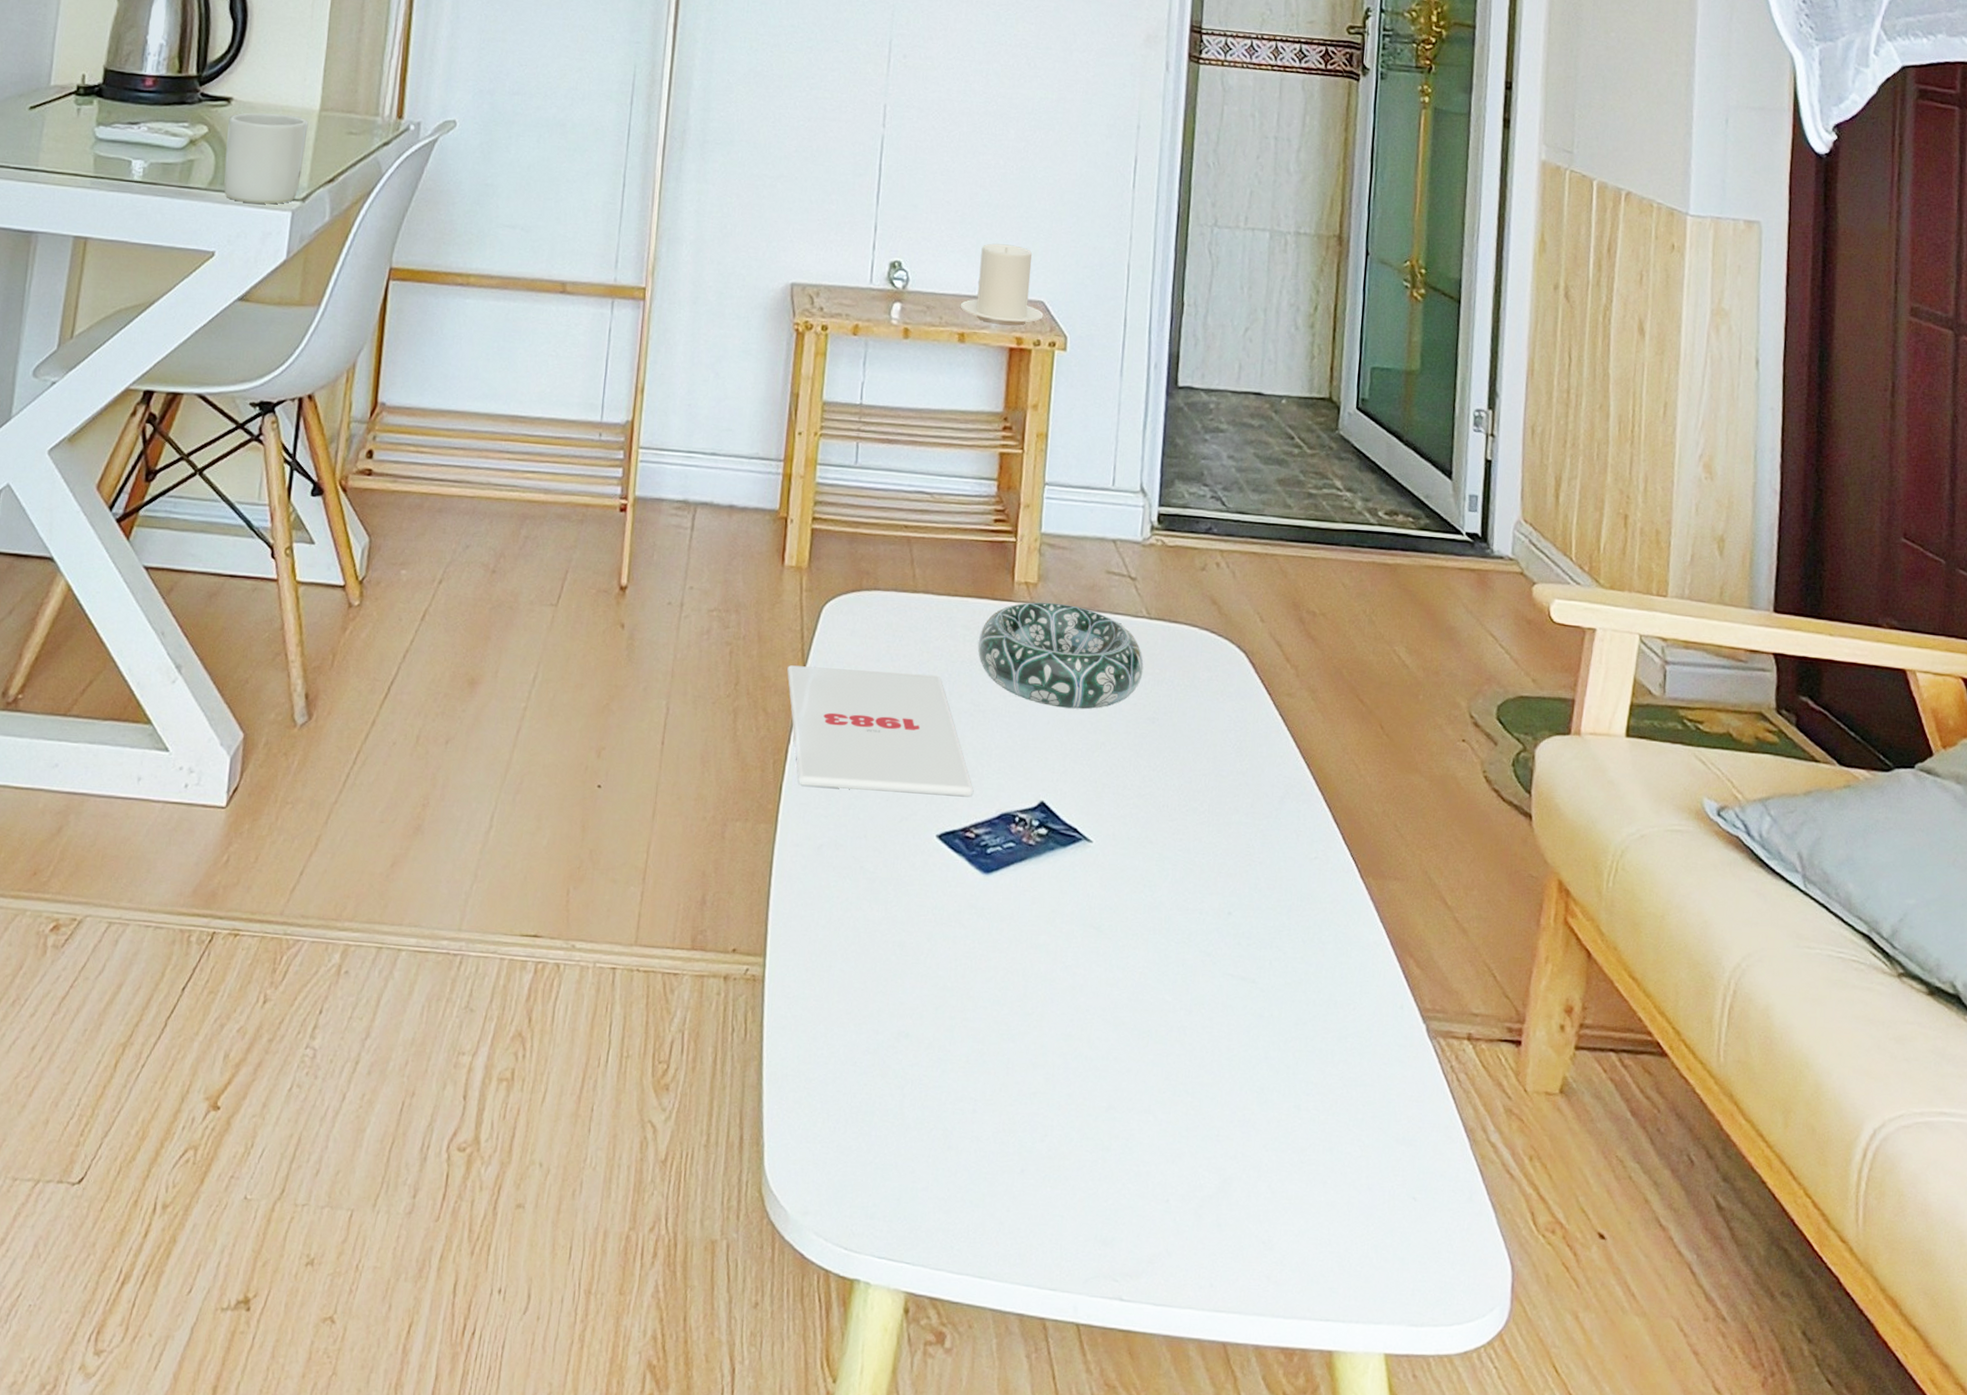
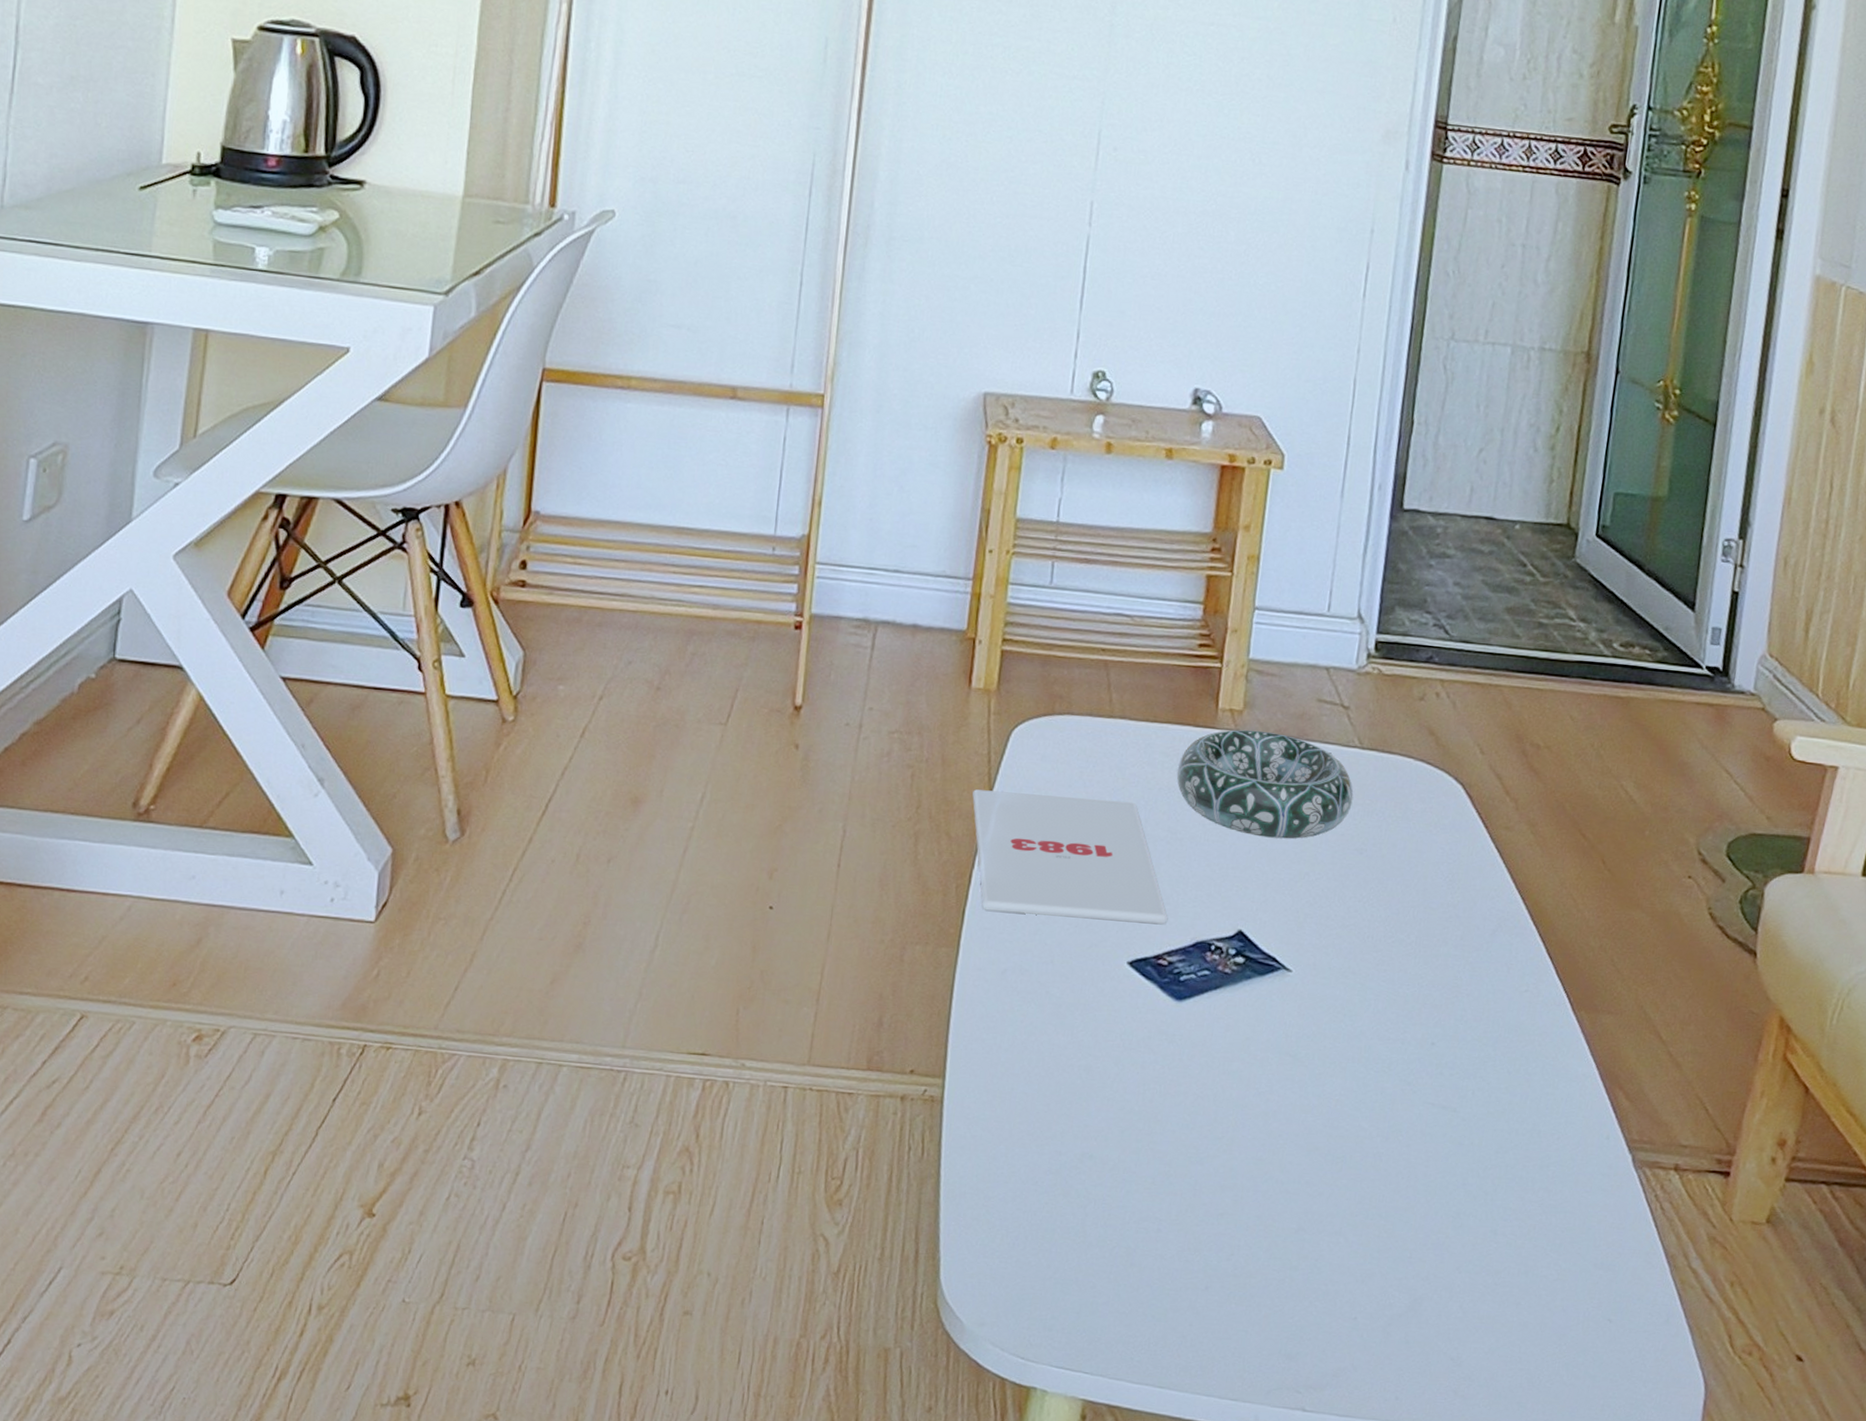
mug: present [223,112,309,204] -> none [357,197,451,298]
candle: present [960,243,1044,326] -> none [1168,354,1260,442]

